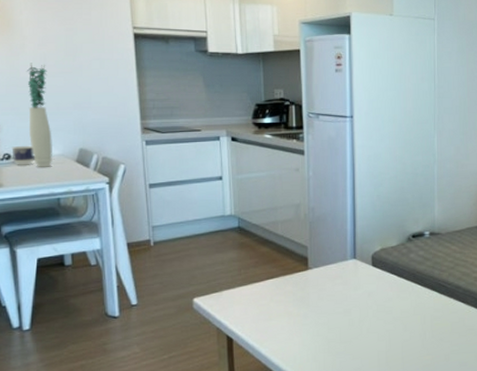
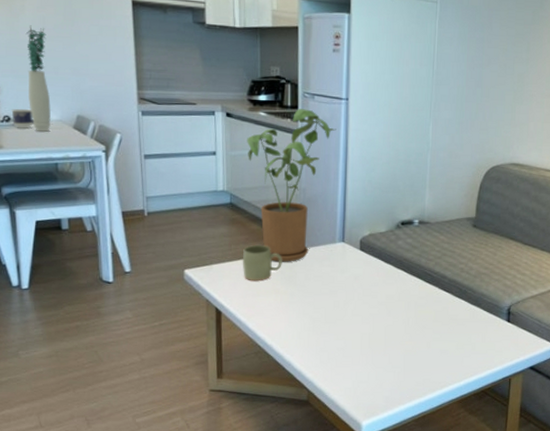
mug: none [252,267,294,305] -> present [242,244,282,281]
house plant: none [253,129,342,284] -> present [247,109,336,262]

